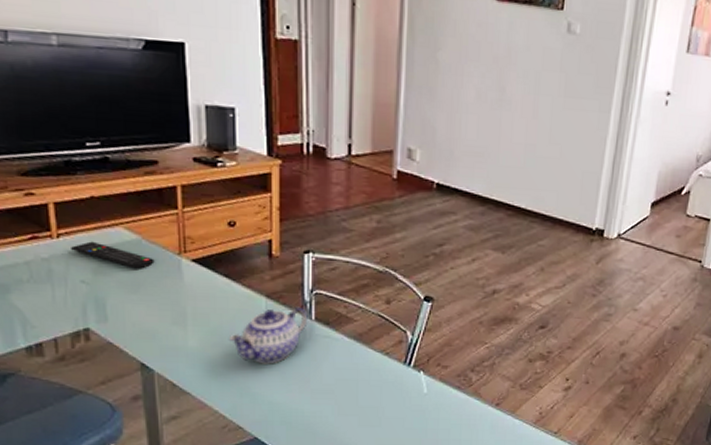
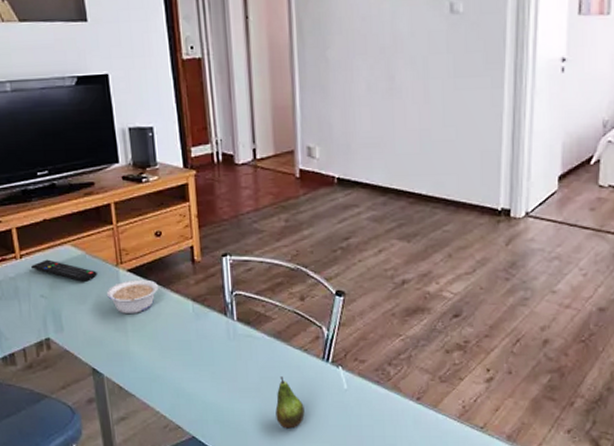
legume: none [164,270,227,307] -> present [106,279,158,314]
teapot: present [228,306,308,364] -> none [163,308,231,365]
fruit: none [349,379,380,431] -> present [275,377,305,429]

